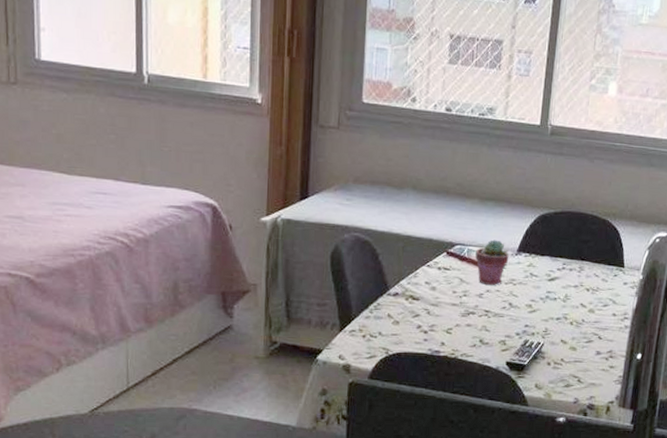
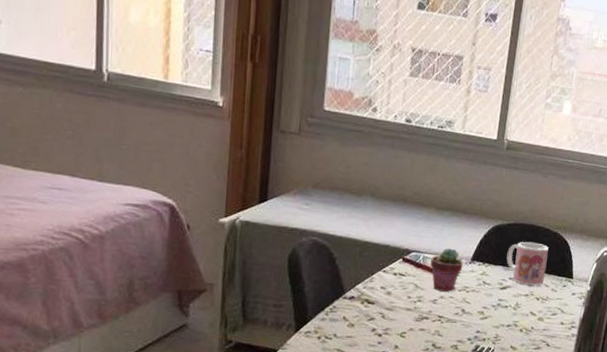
mug: none [554,230,598,277] -> present [506,241,549,286]

